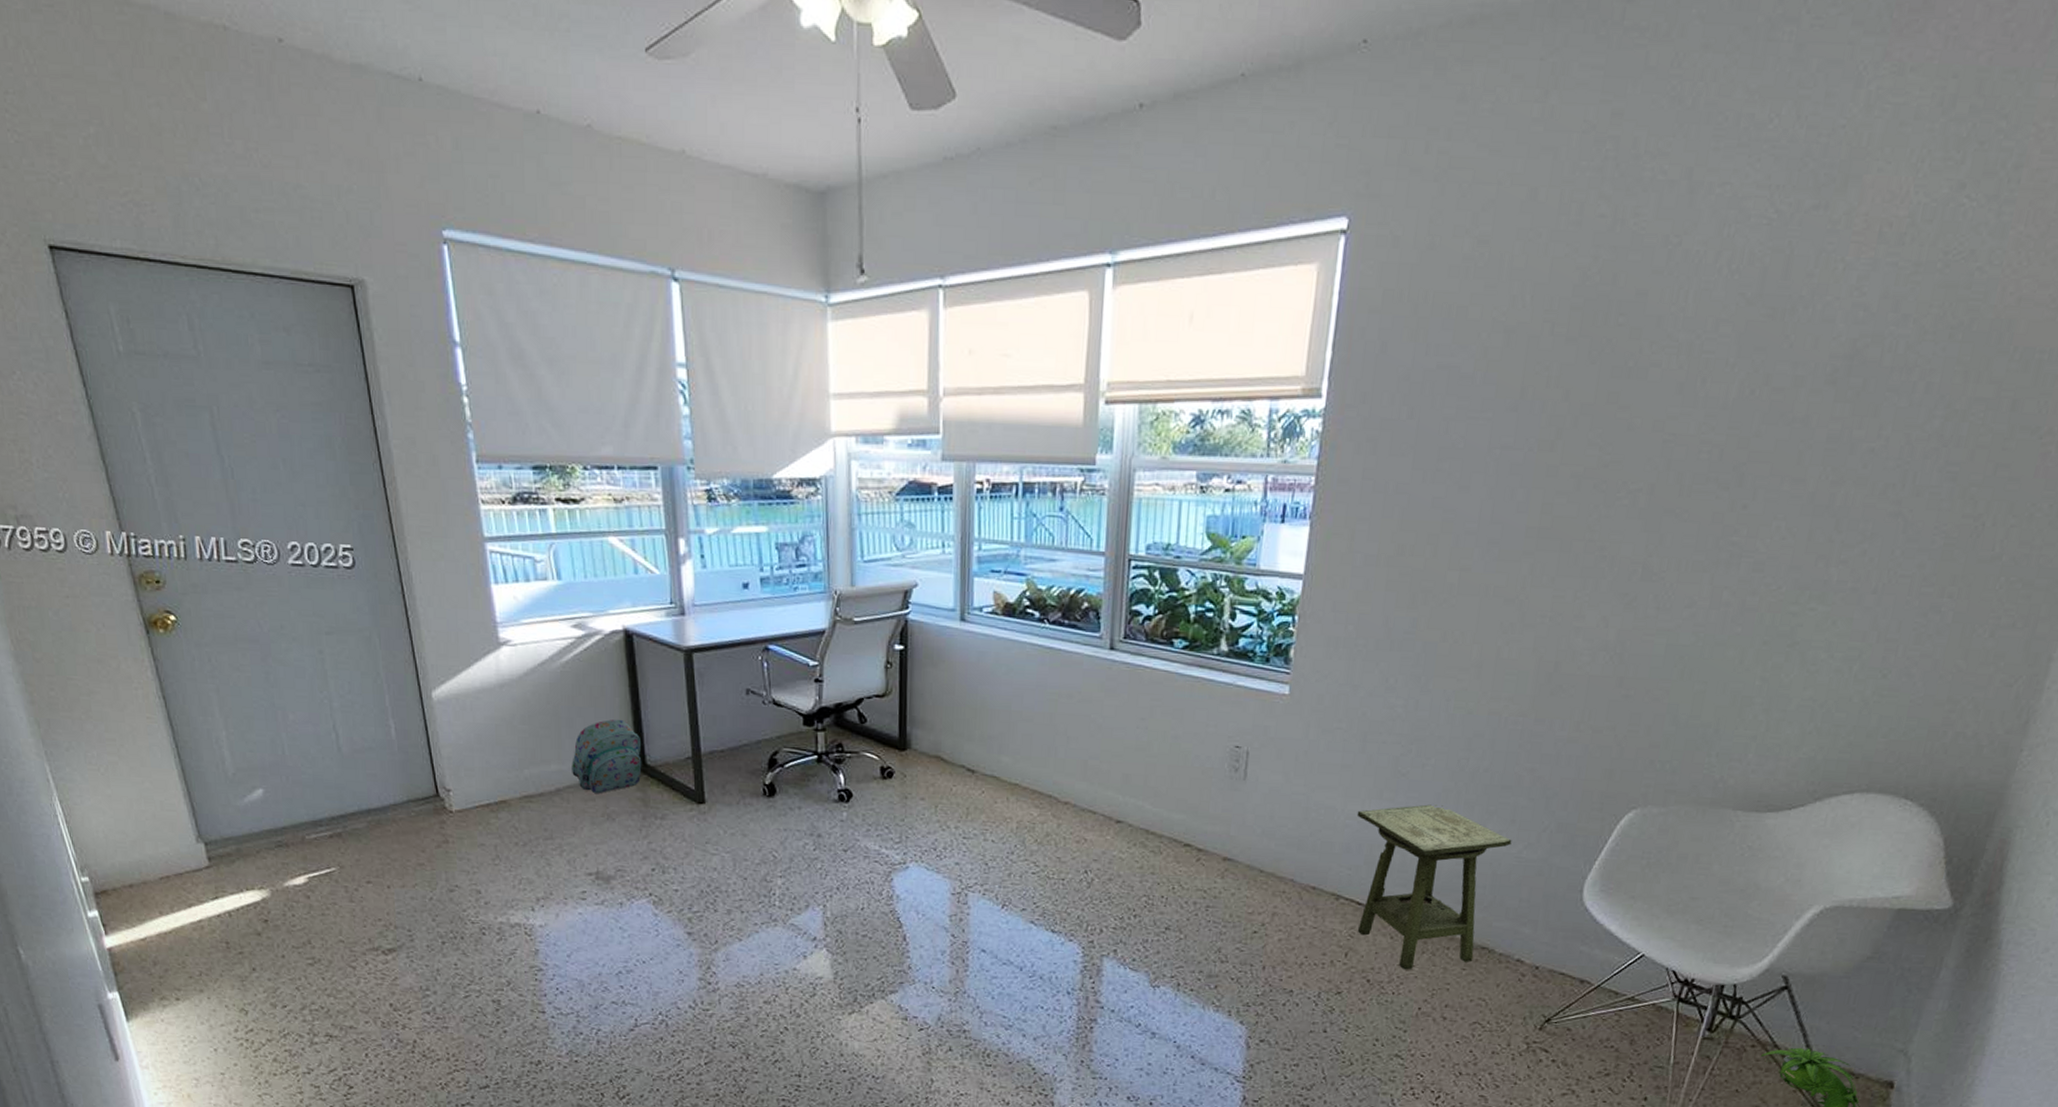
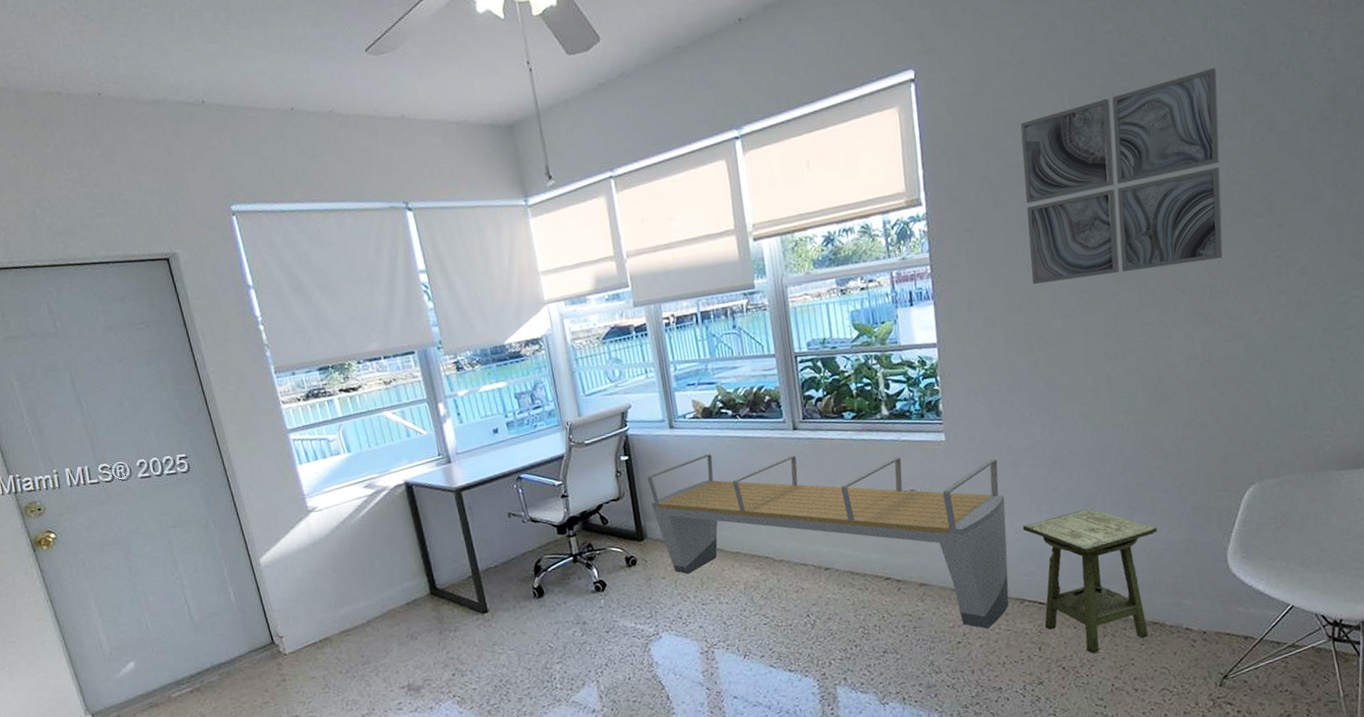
backpack: present [572,719,642,794] -> none [377,555,434,620]
bench: none [923,660,1345,923] -> present [647,454,1009,630]
wall art: none [1434,289,1721,533] -> present [1020,68,1223,284]

